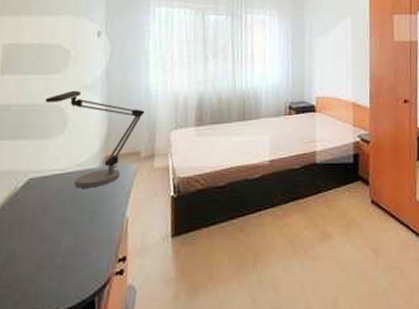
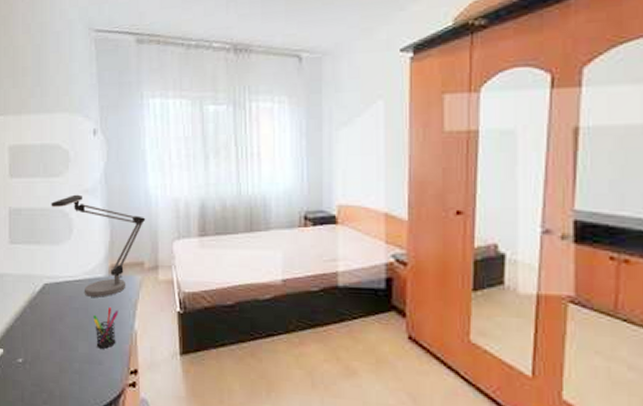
pen holder: none [82,196,110,239] -> present [93,306,119,349]

